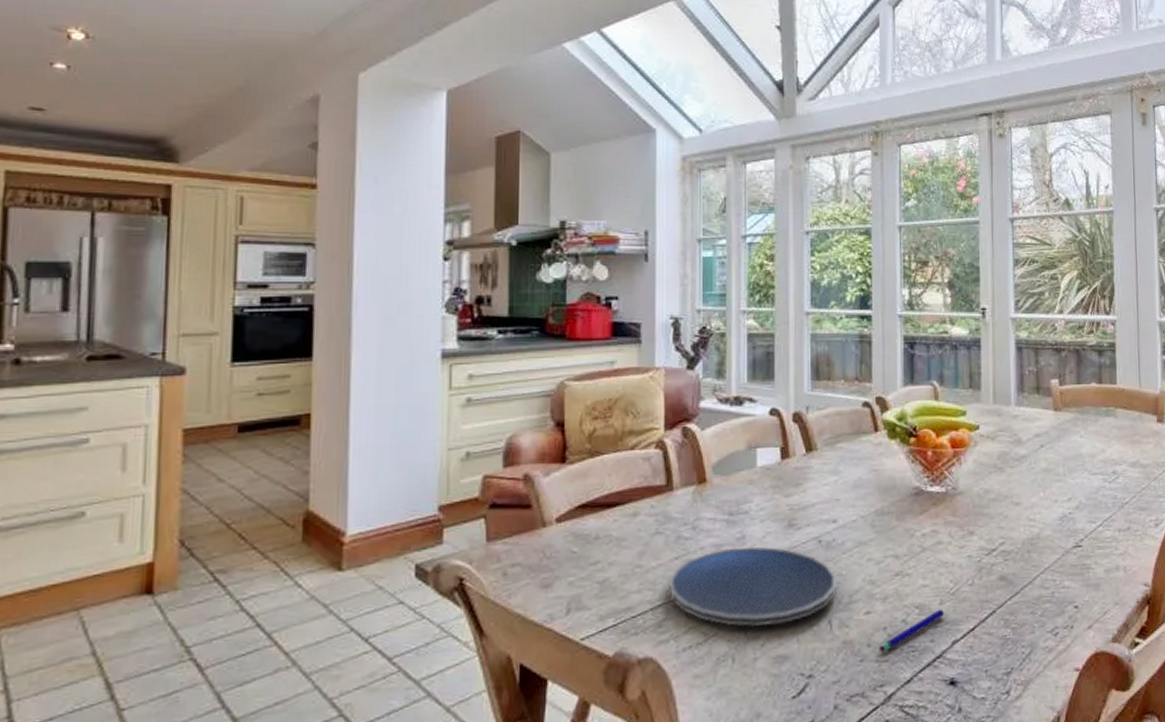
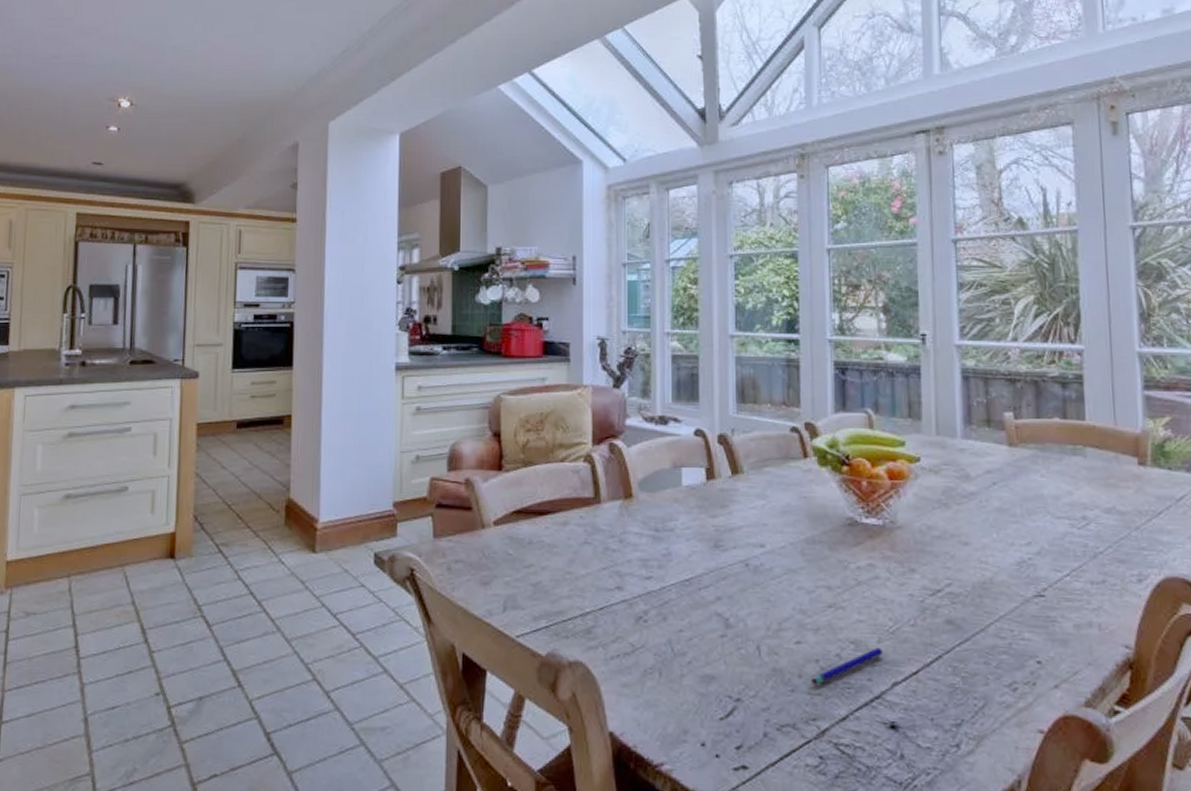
plate: present [669,546,836,627] -> none [597,563,765,644]

